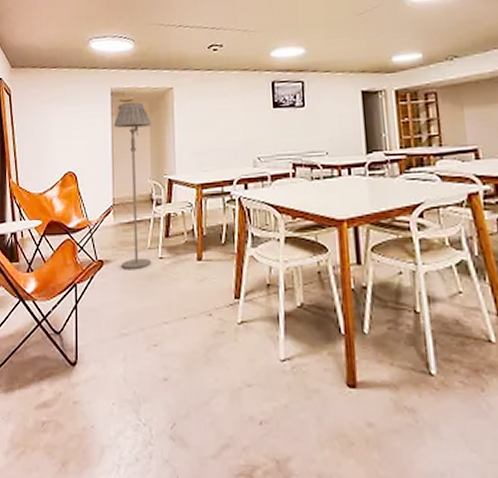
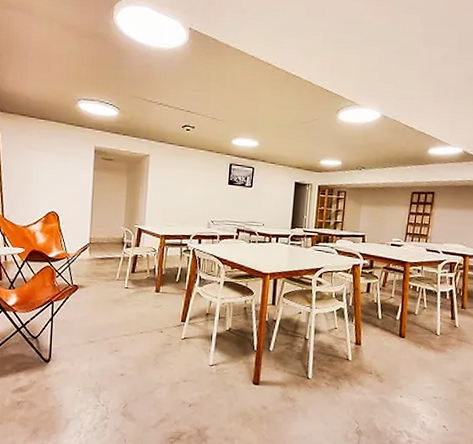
floor lamp: present [113,102,152,269] -> none [93,160,129,295]

